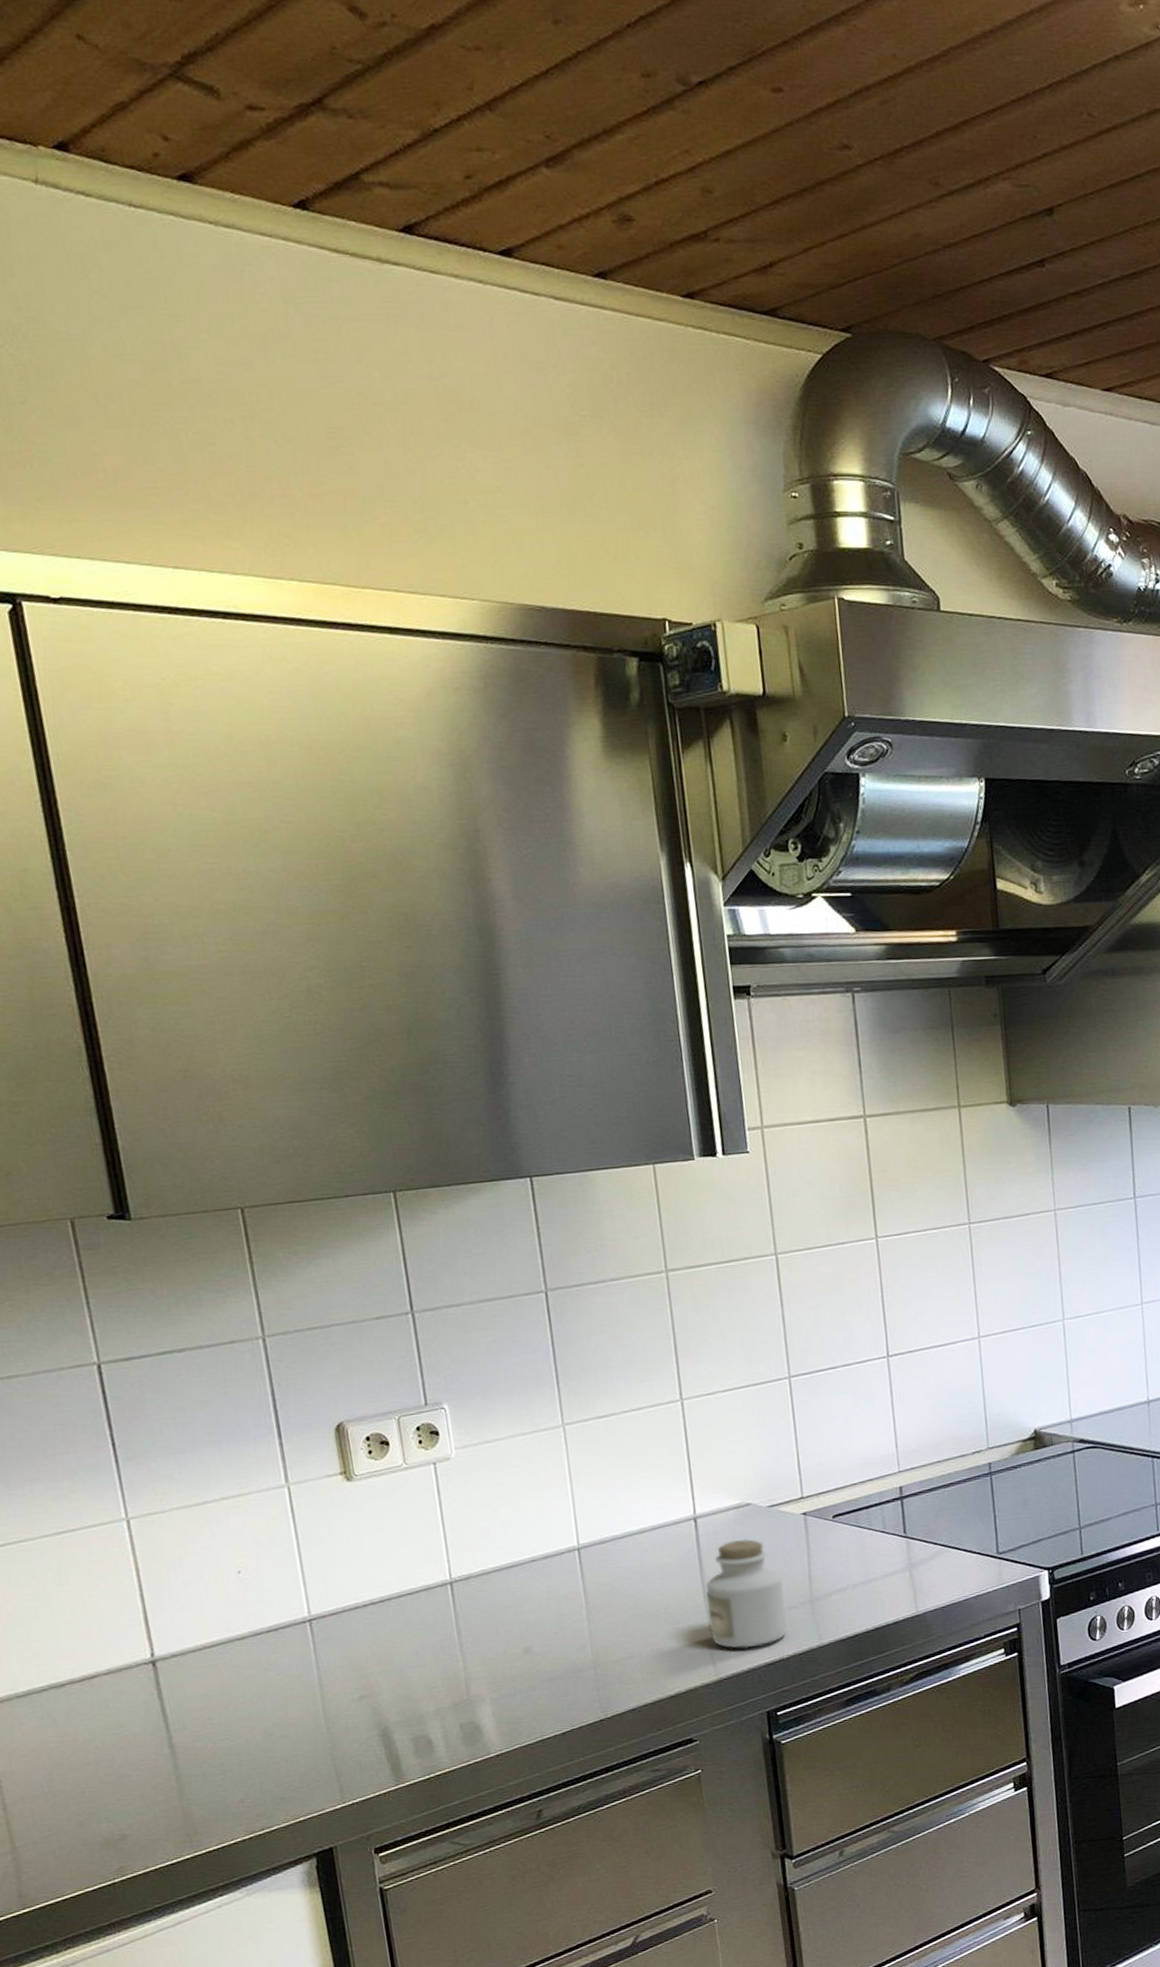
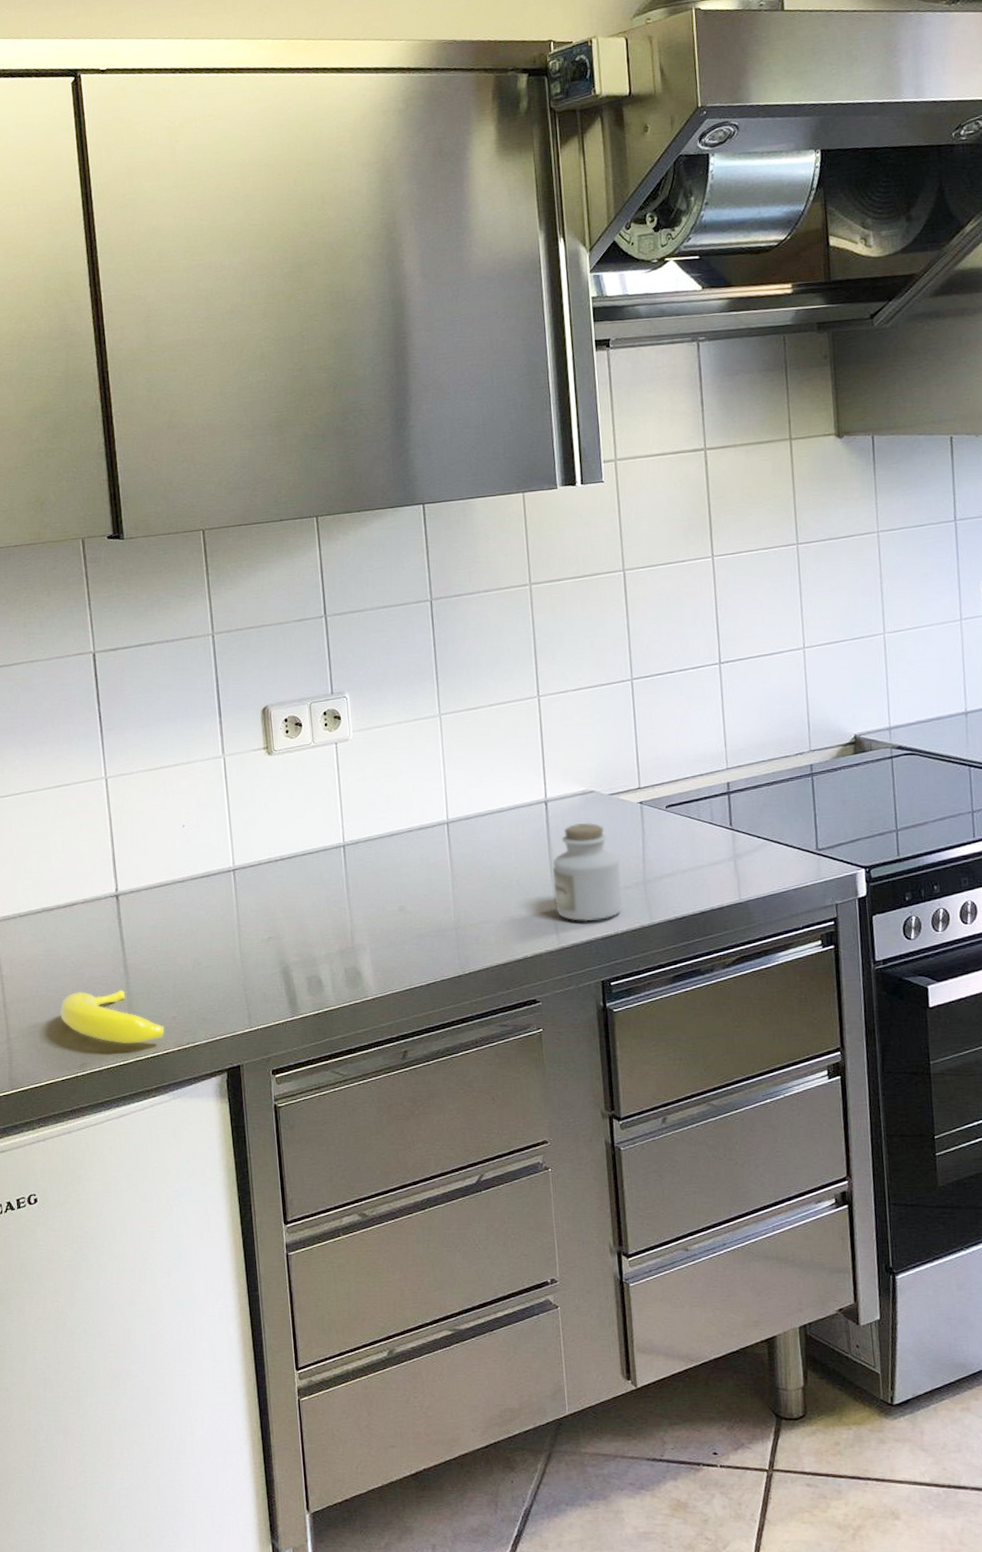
banana: none [84,1774,230,1838] -> present [60,990,165,1044]

